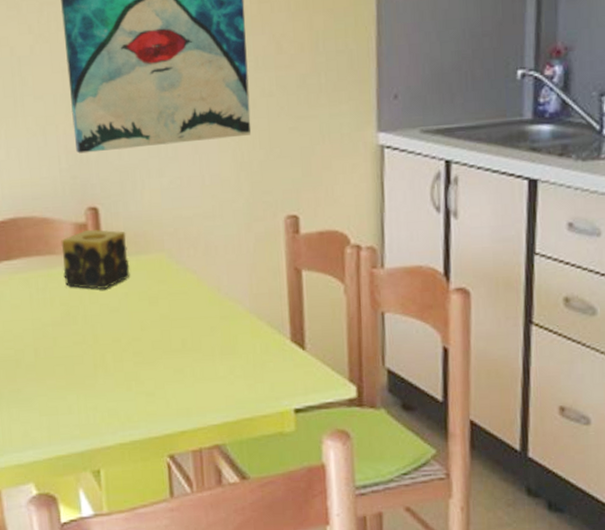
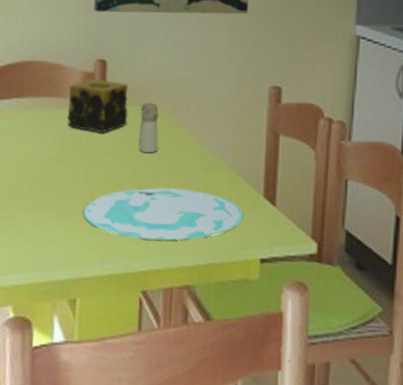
plate: none [95,341,271,400] -> present [83,187,243,241]
salt and pepper shaker: none [143,249,168,306] -> present [139,103,159,153]

